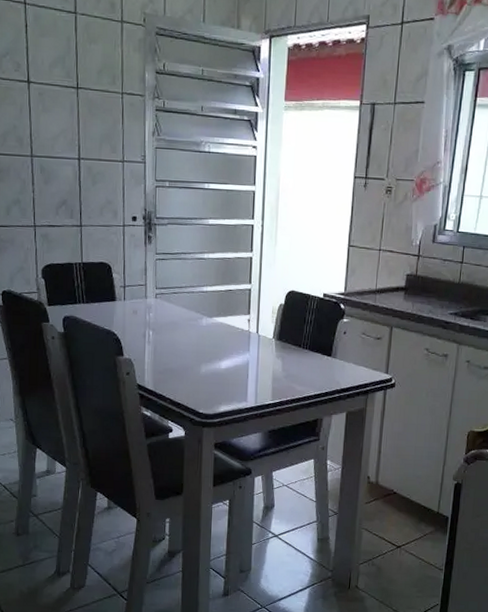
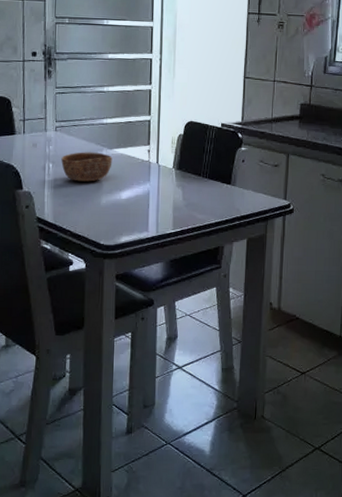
bowl: none [161,320,212,350] -> present [61,152,113,182]

